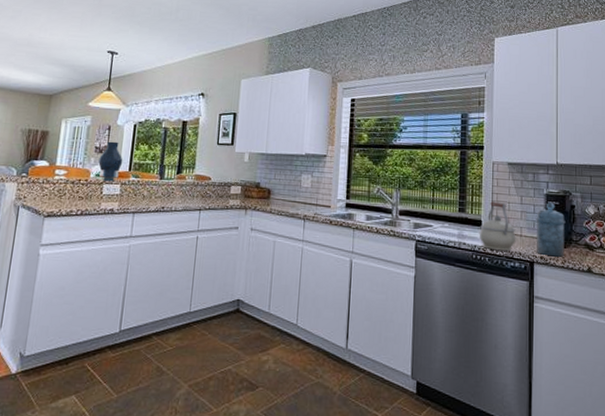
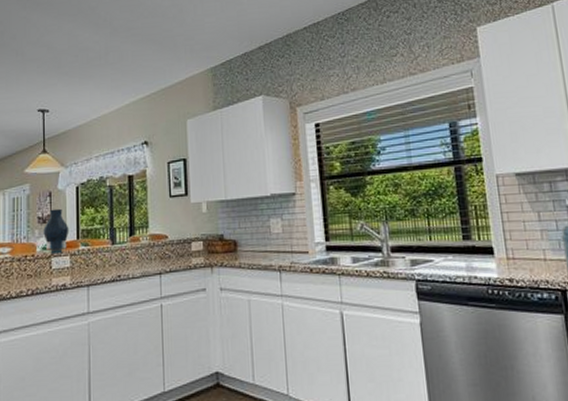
kettle: present [480,201,516,251] -> none [492,222,540,282]

